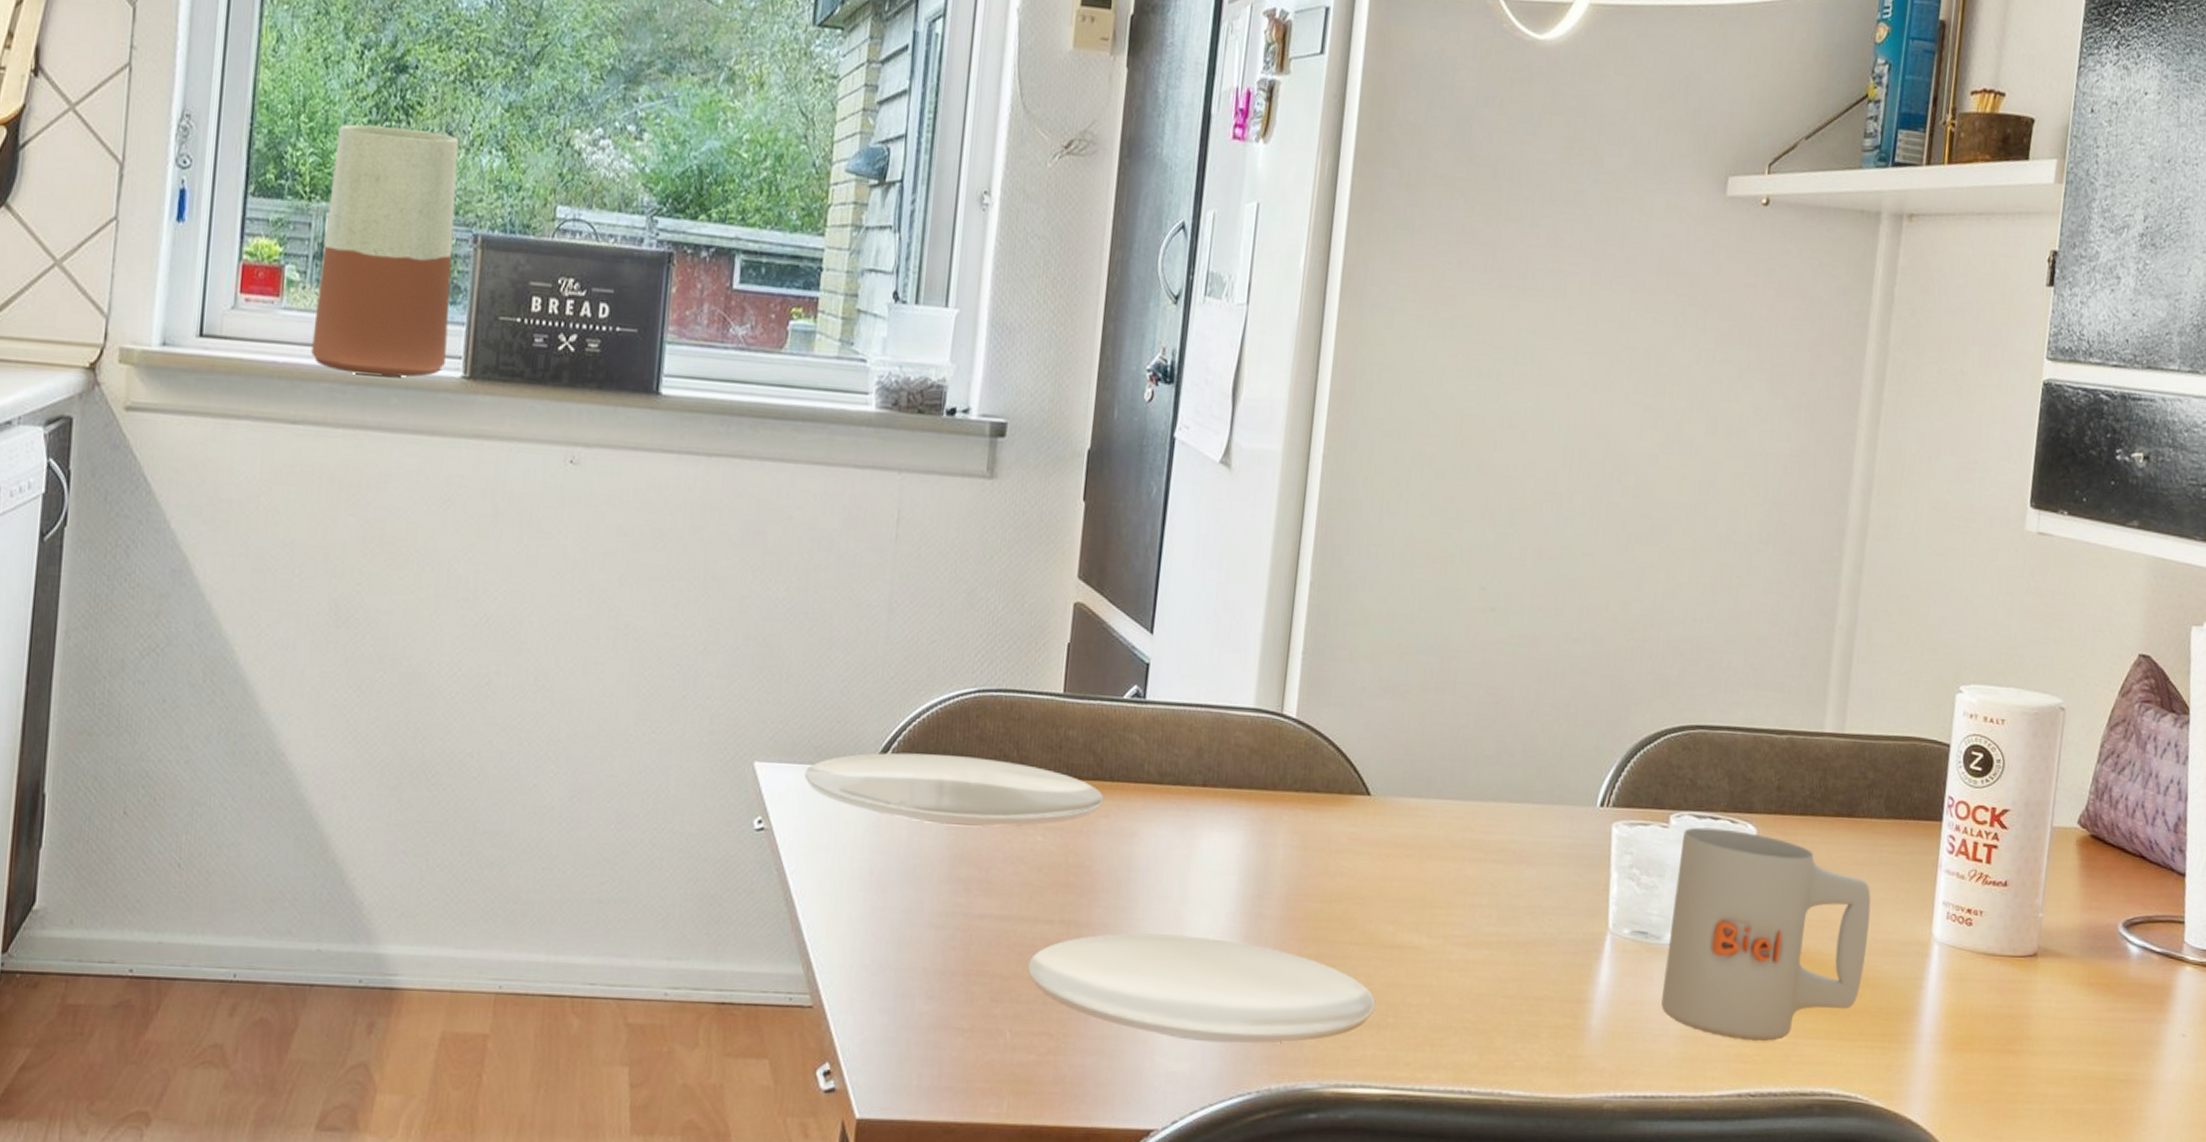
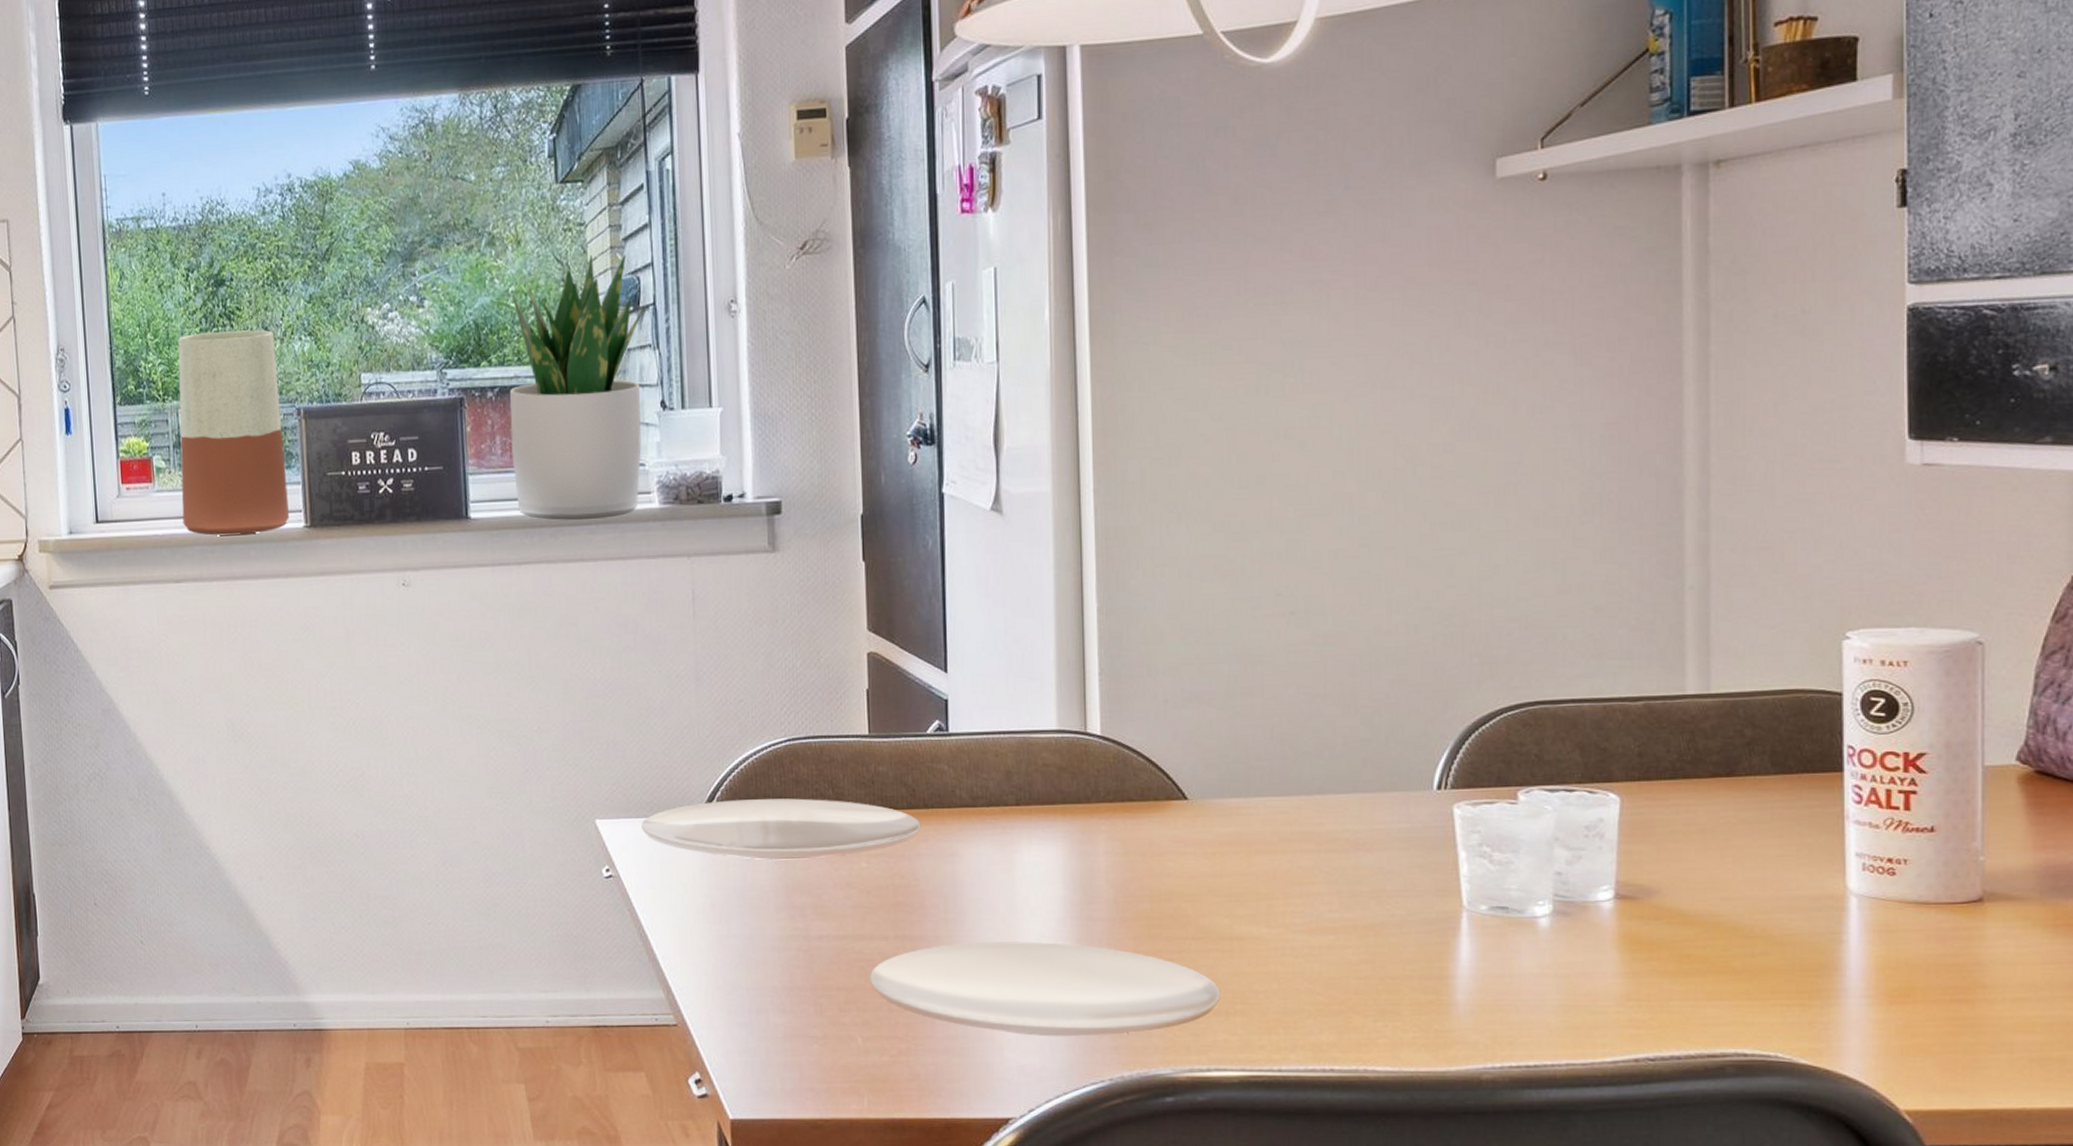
planter: none [717,113,890,416] -> present [509,254,644,521]
mug: present [1661,827,1871,1042] -> none [1533,800,1767,1007]

